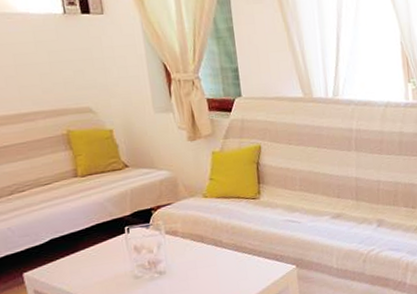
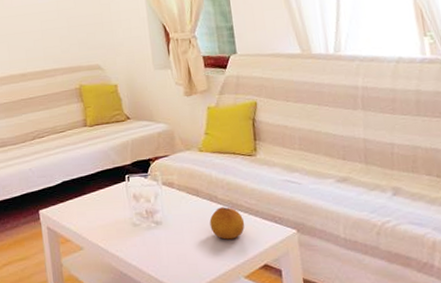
fruit: none [214,250,249,282] -> present [209,207,245,240]

